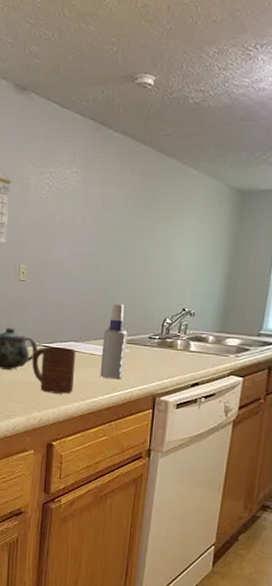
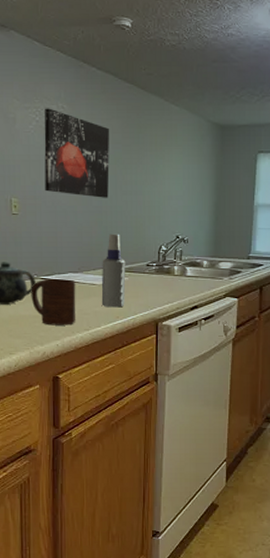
wall art: none [53,173,123,267] -> present [44,108,110,198]

